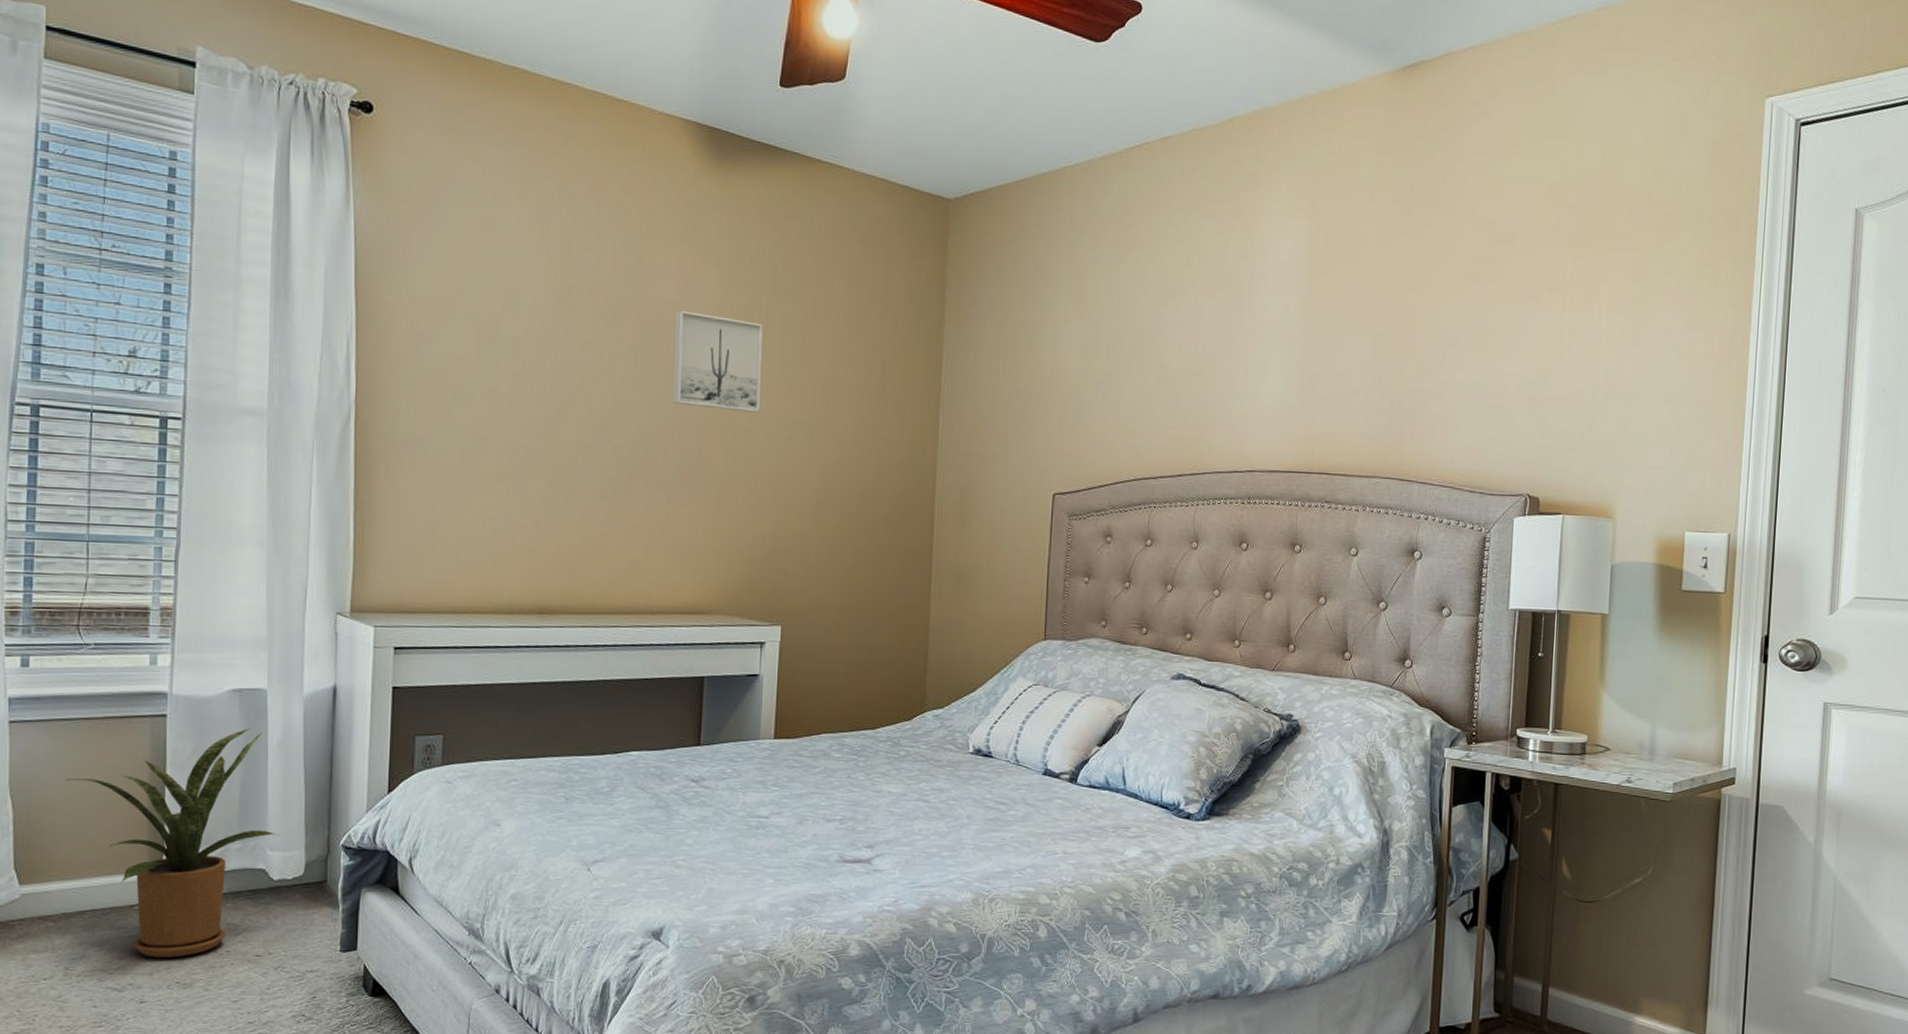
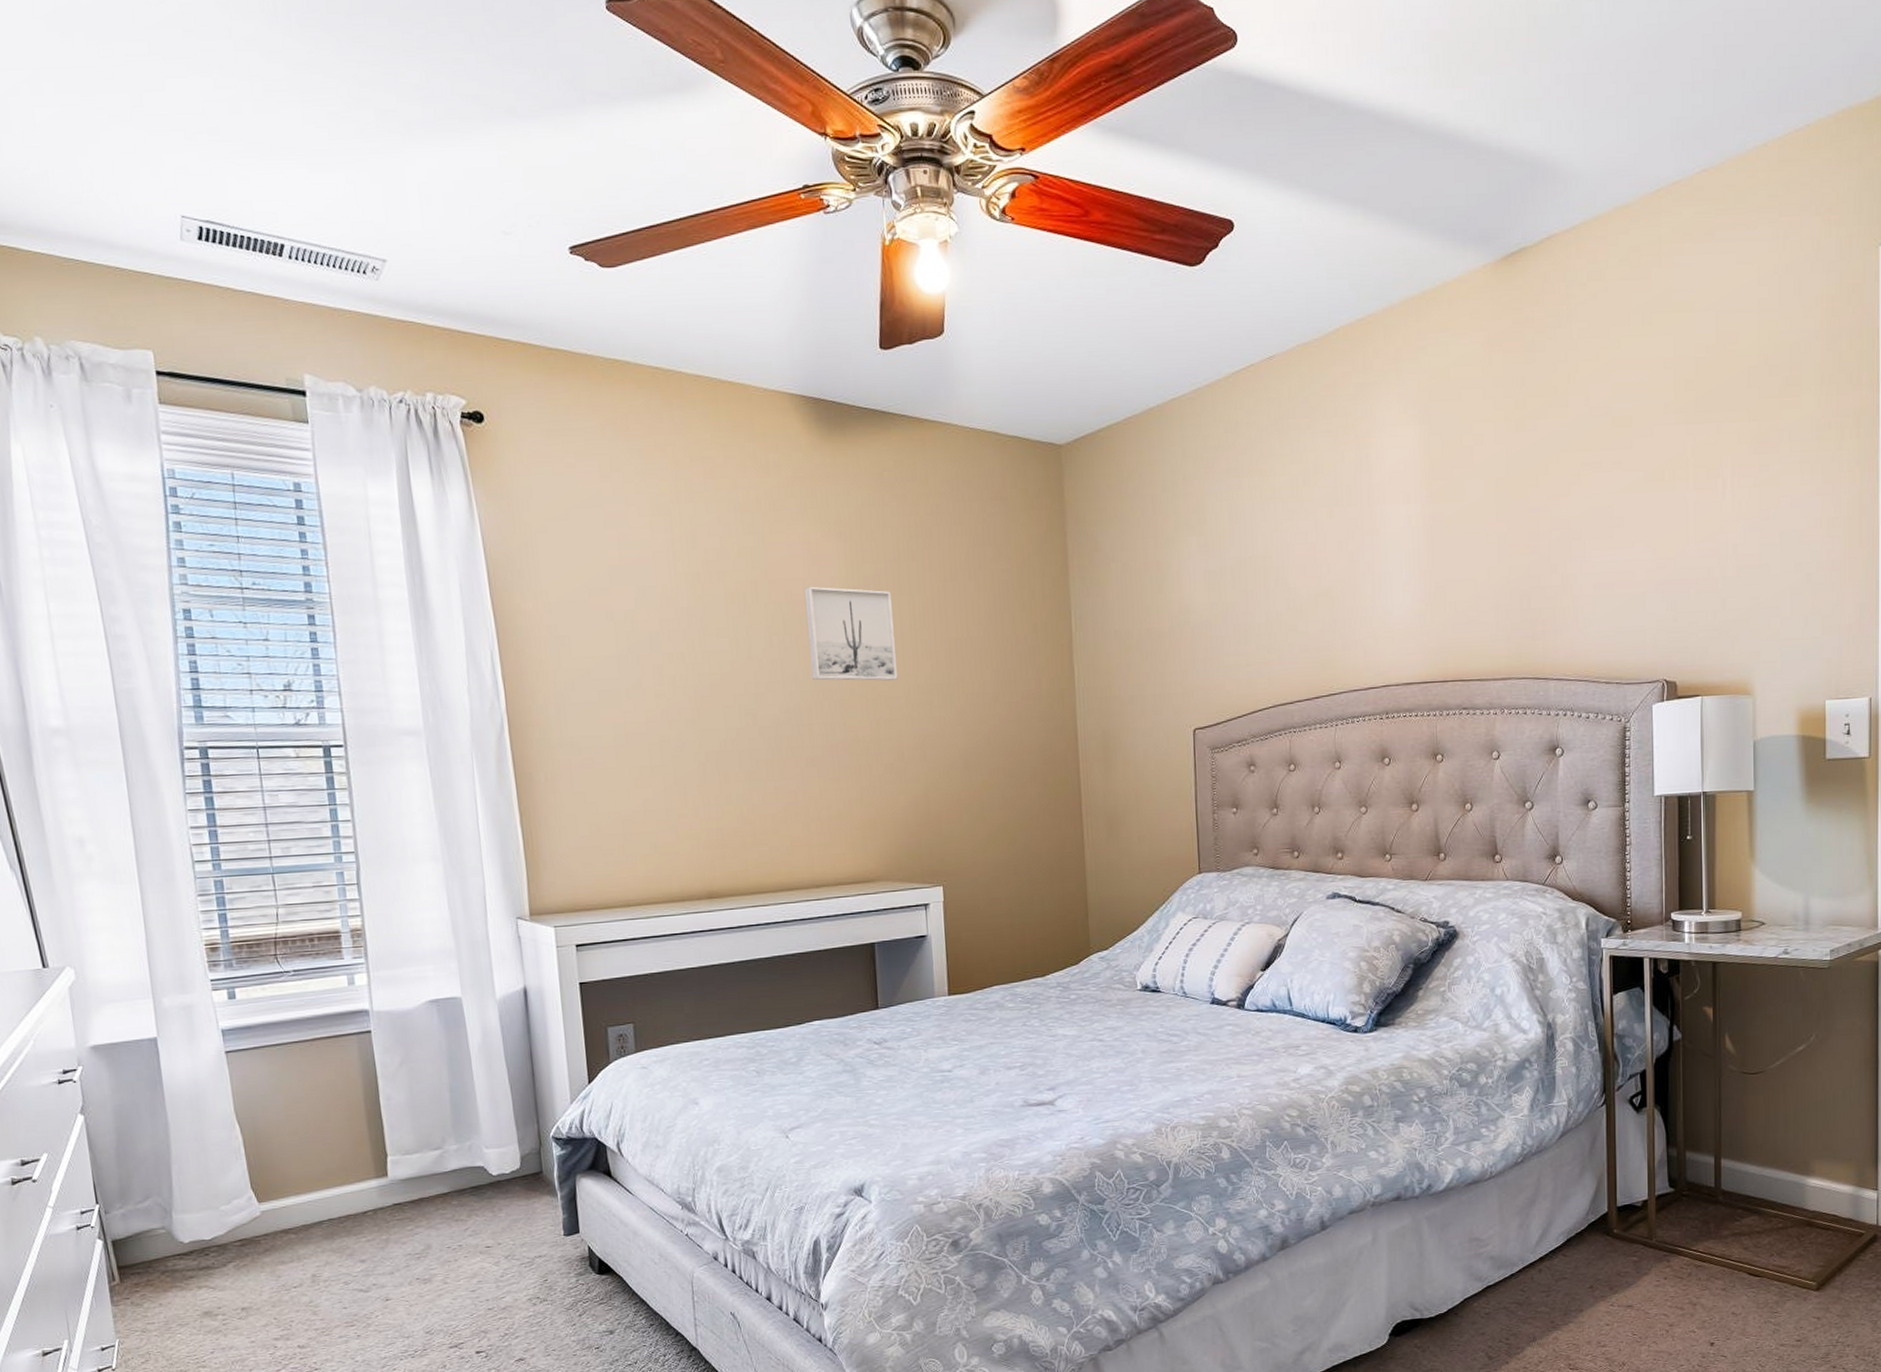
house plant: present [65,728,279,958] -> none [286,1035,492,1258]

